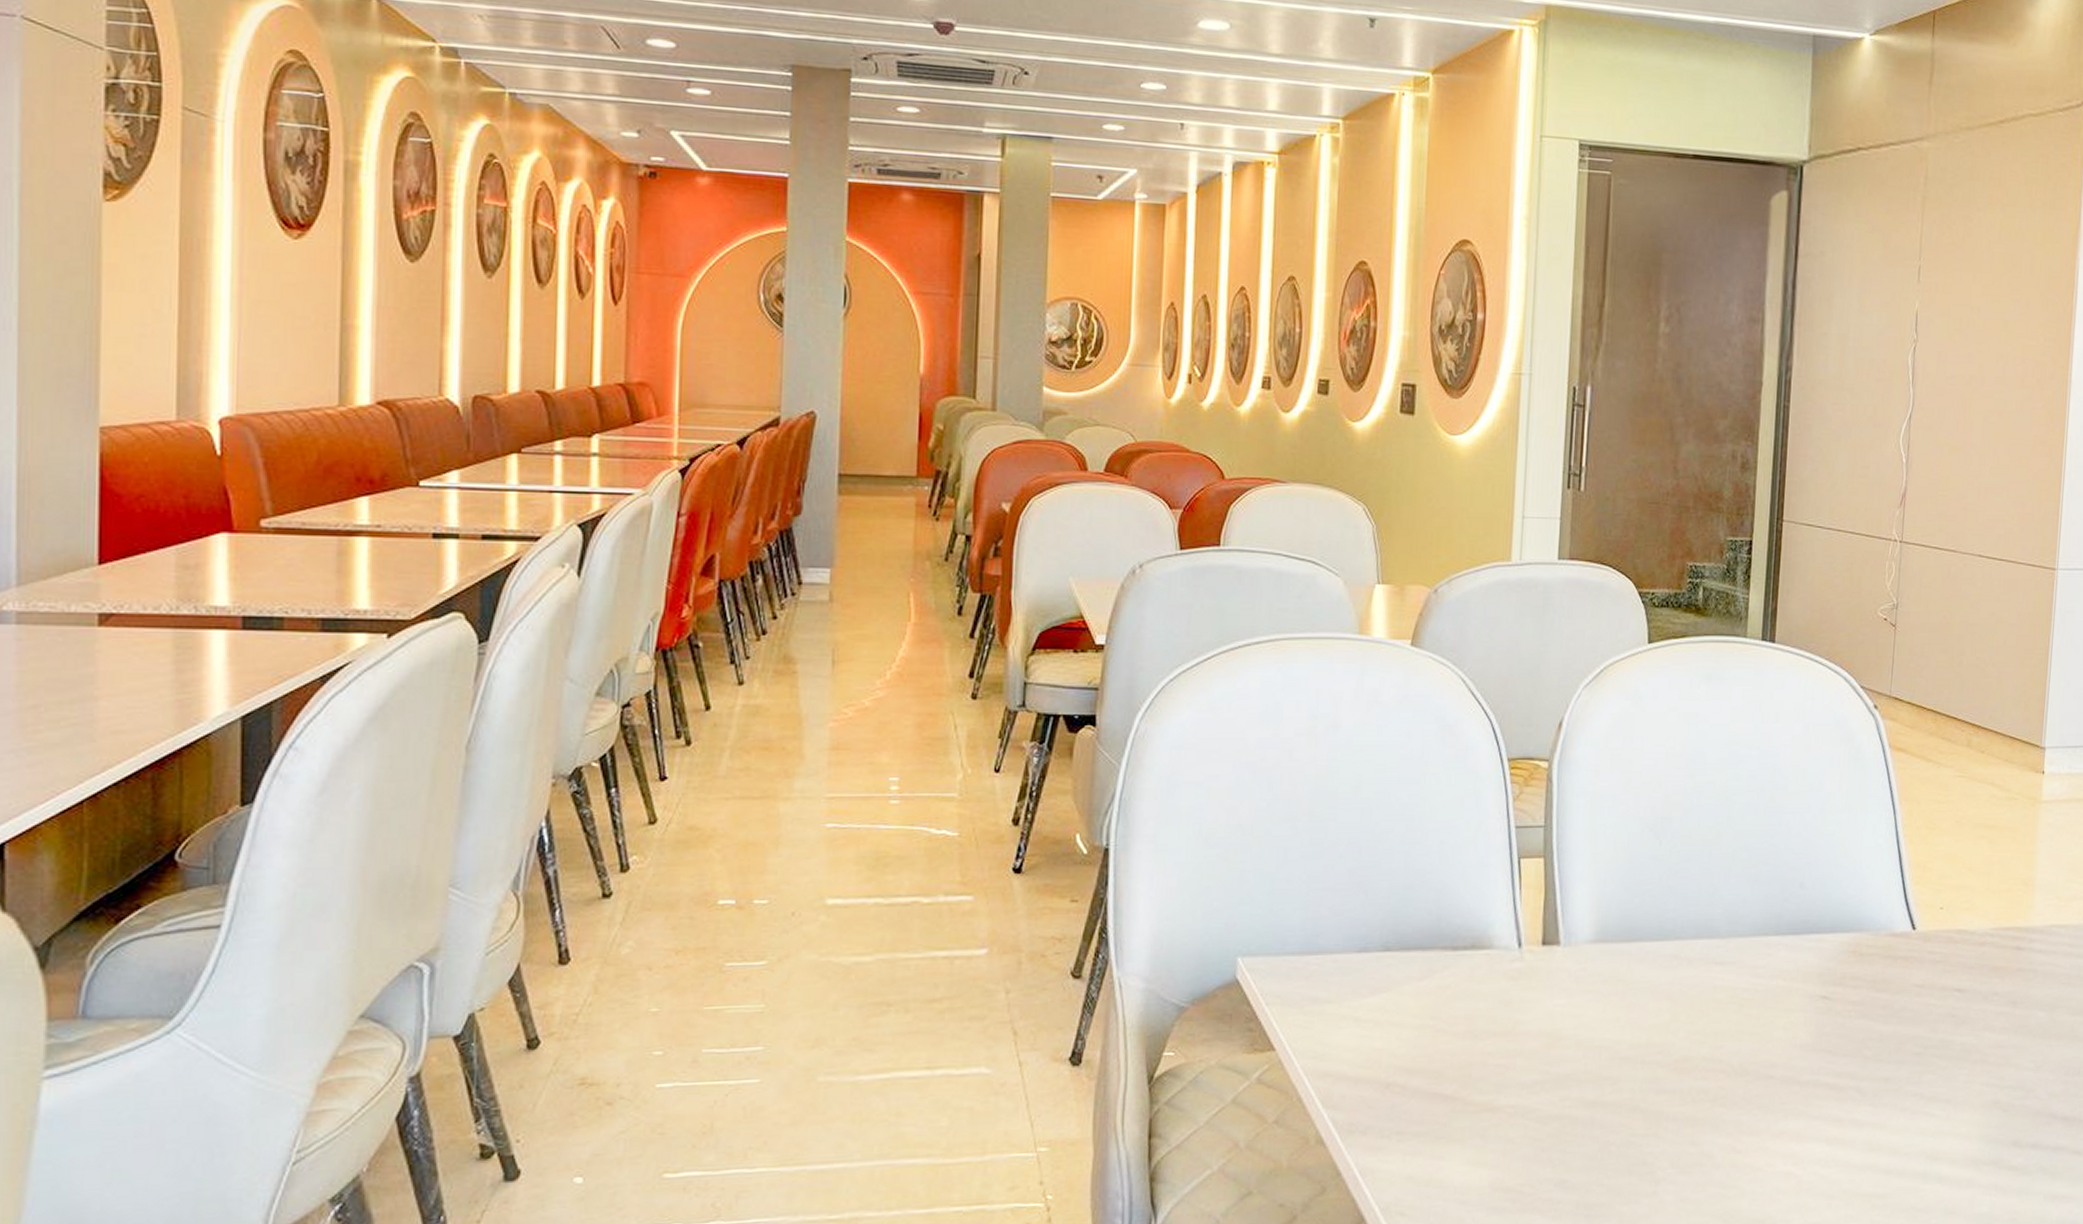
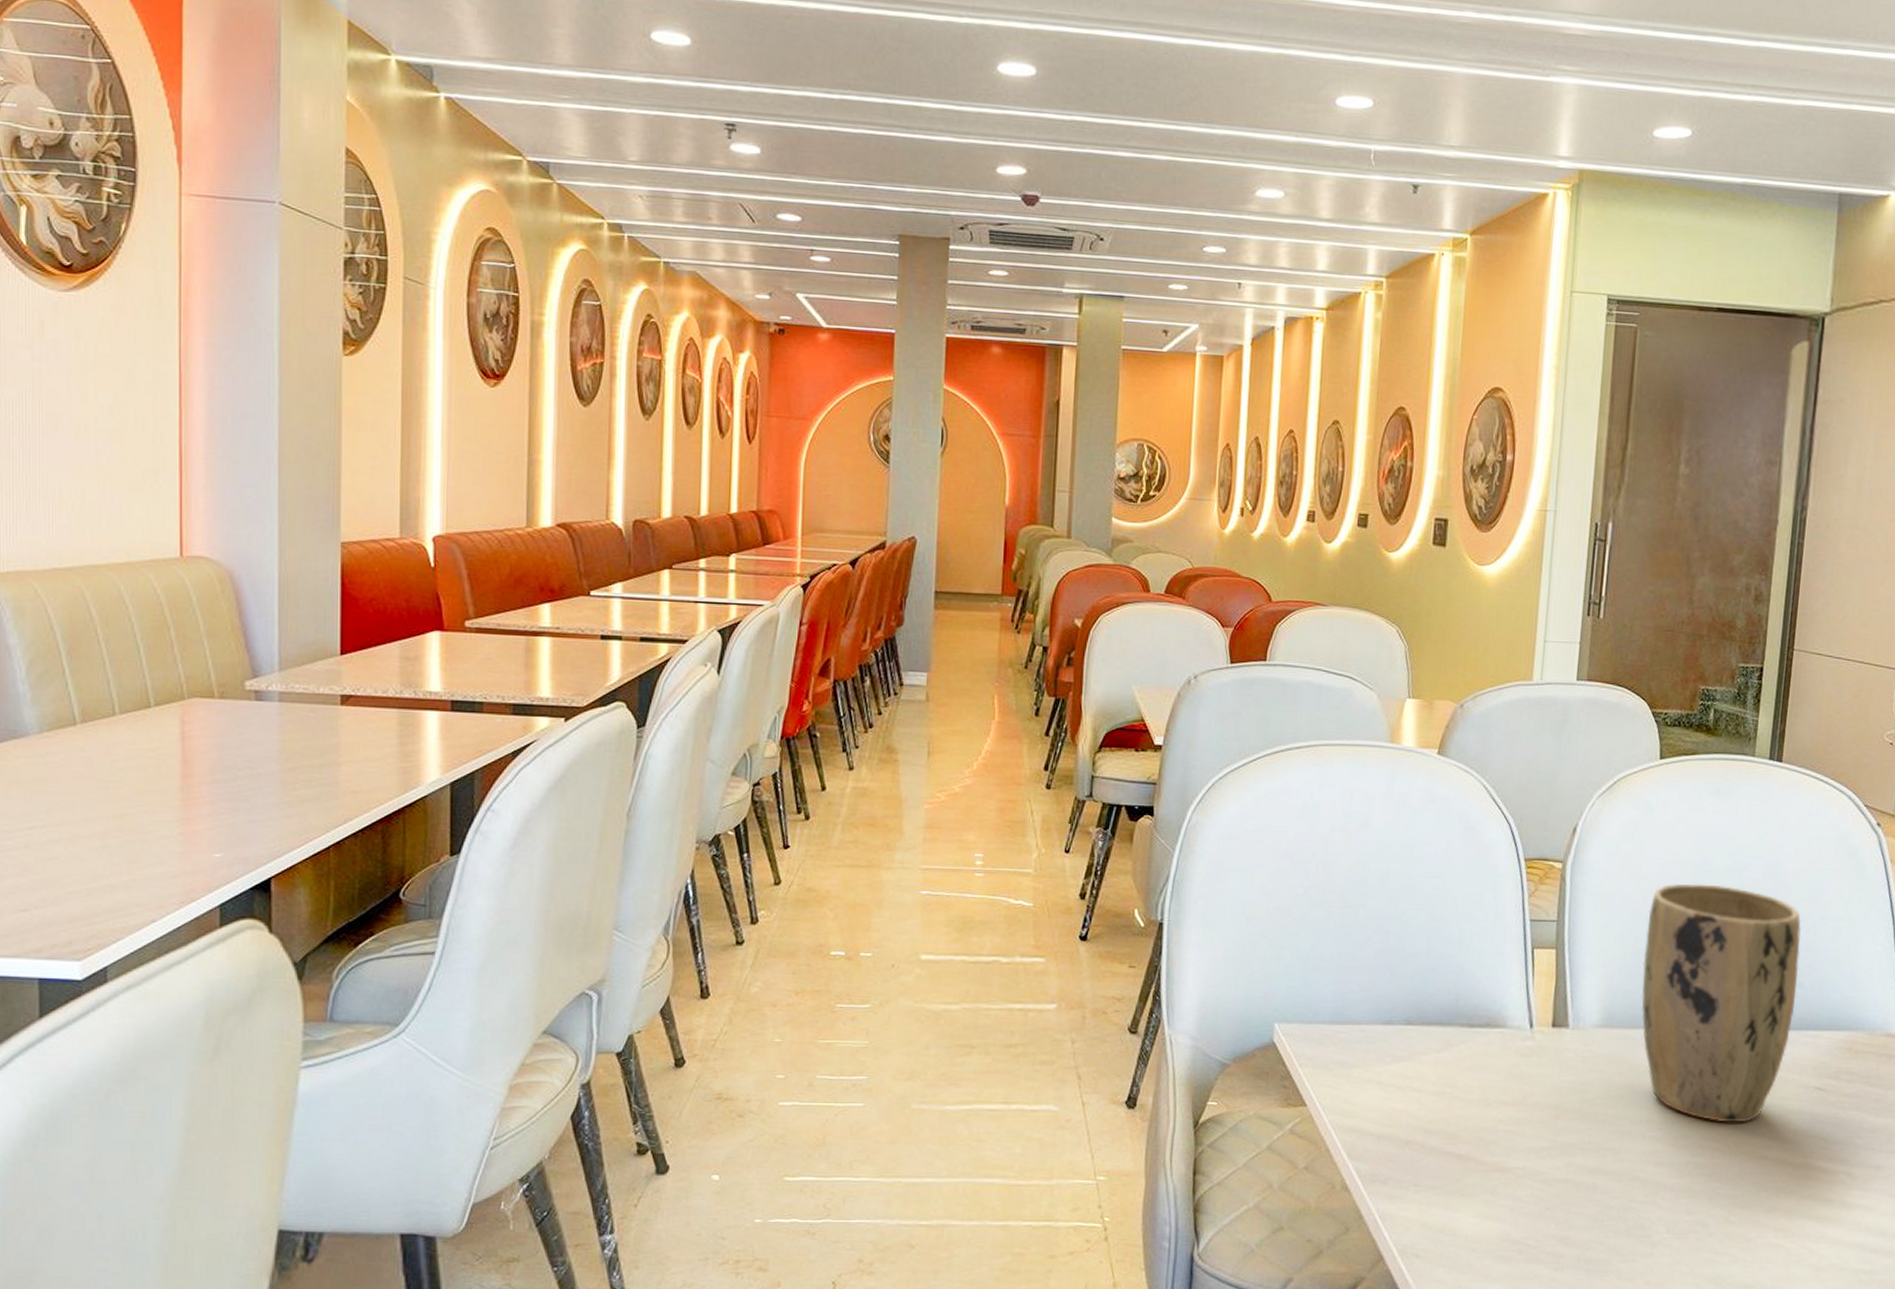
plant pot: none [1636,779,1801,1041] -> present [1641,883,1802,1123]

